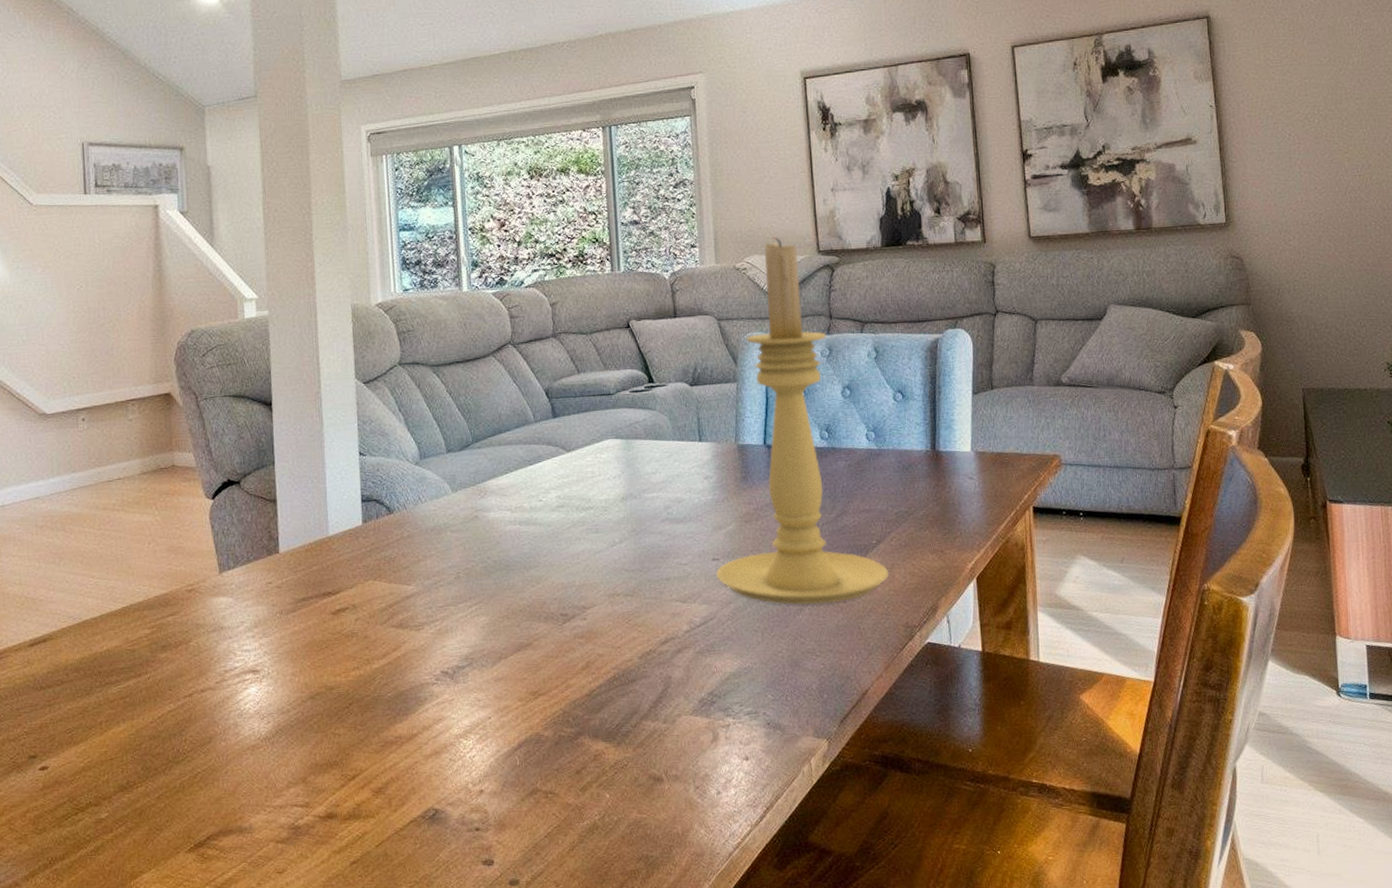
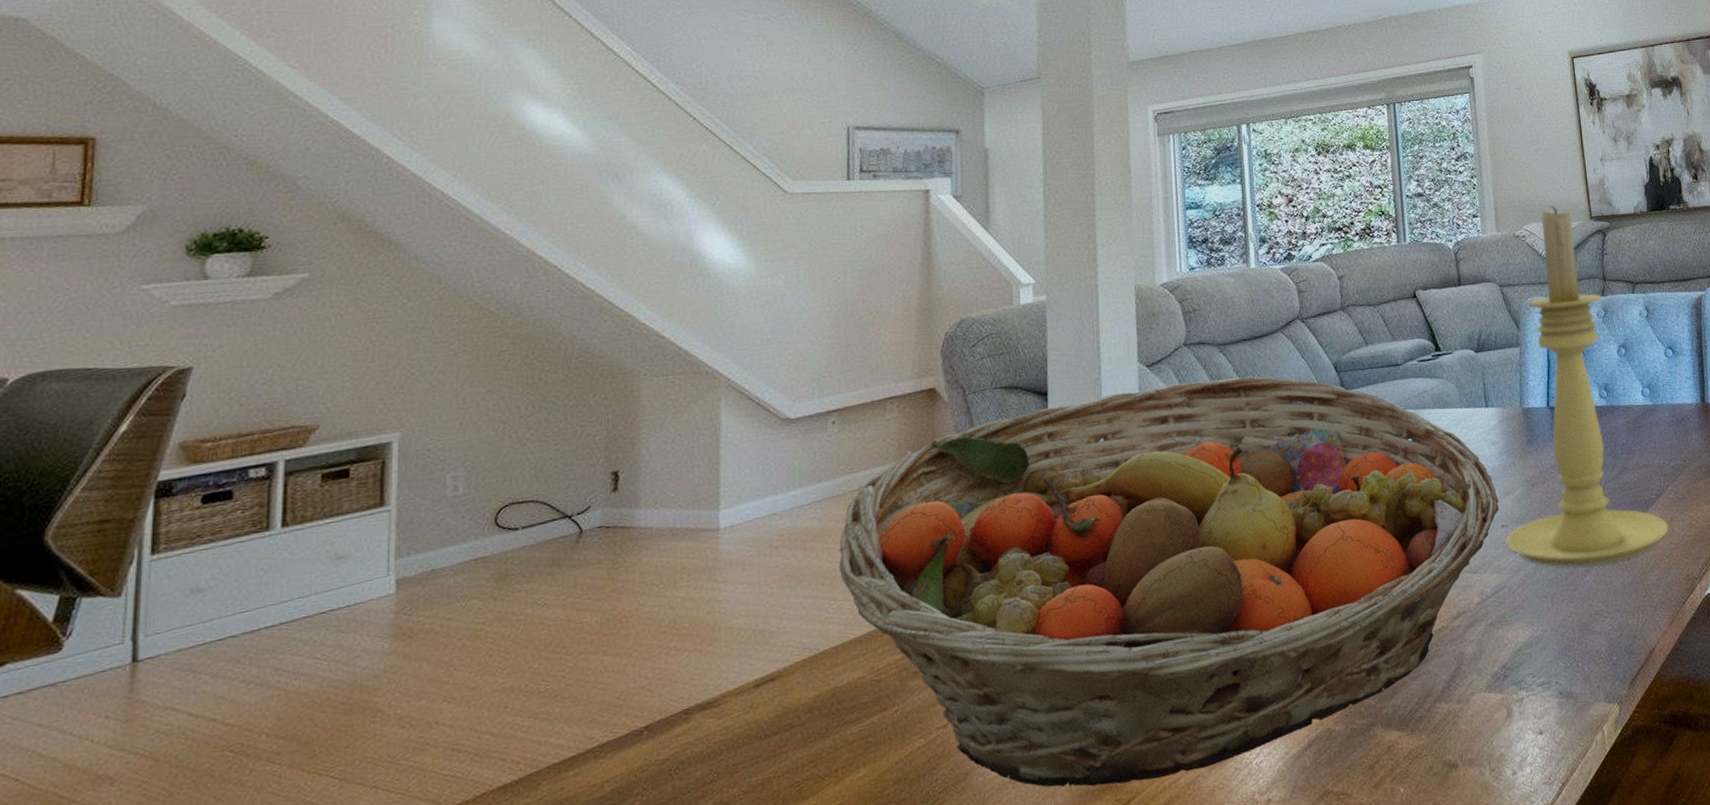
fruit basket: none [94,398,711,761] -> present [839,376,1499,787]

